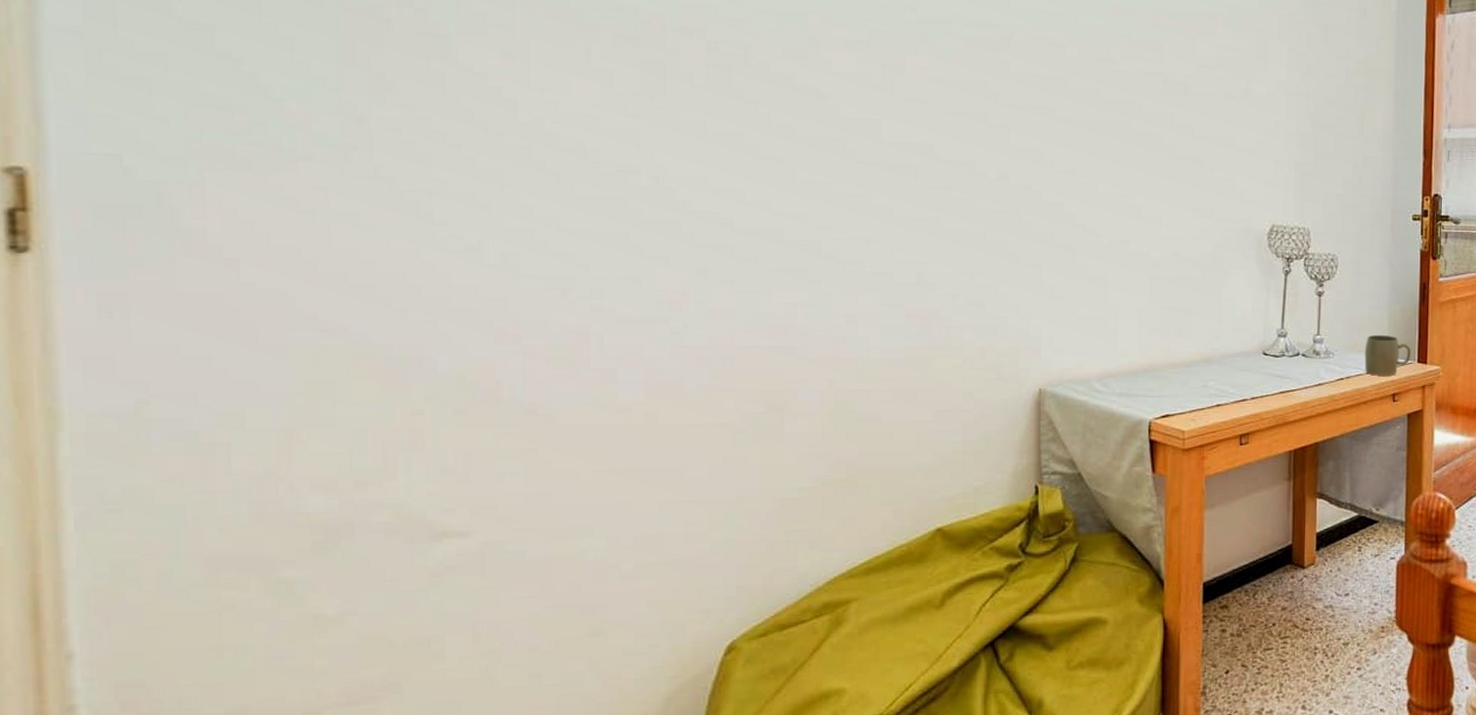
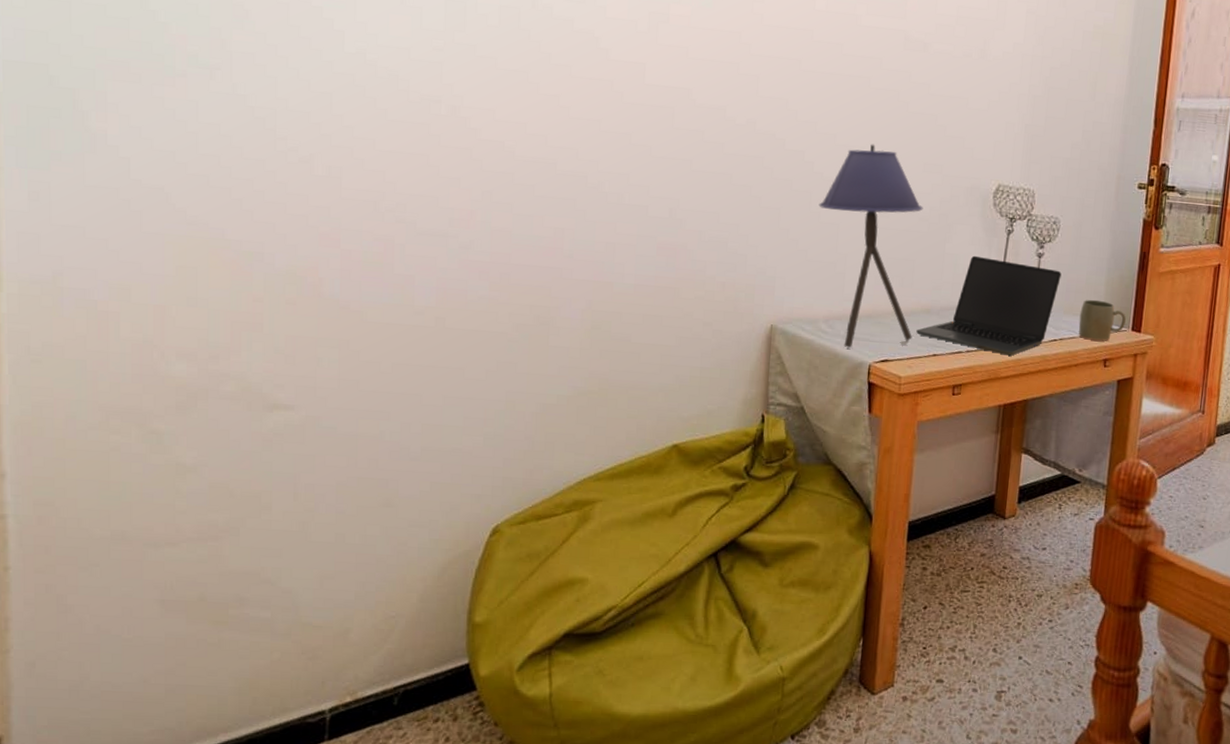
table lamp: none [1083,191,1196,407] -> present [818,144,924,349]
laptop: none [1197,299,1343,399] -> present [916,255,1062,356]

